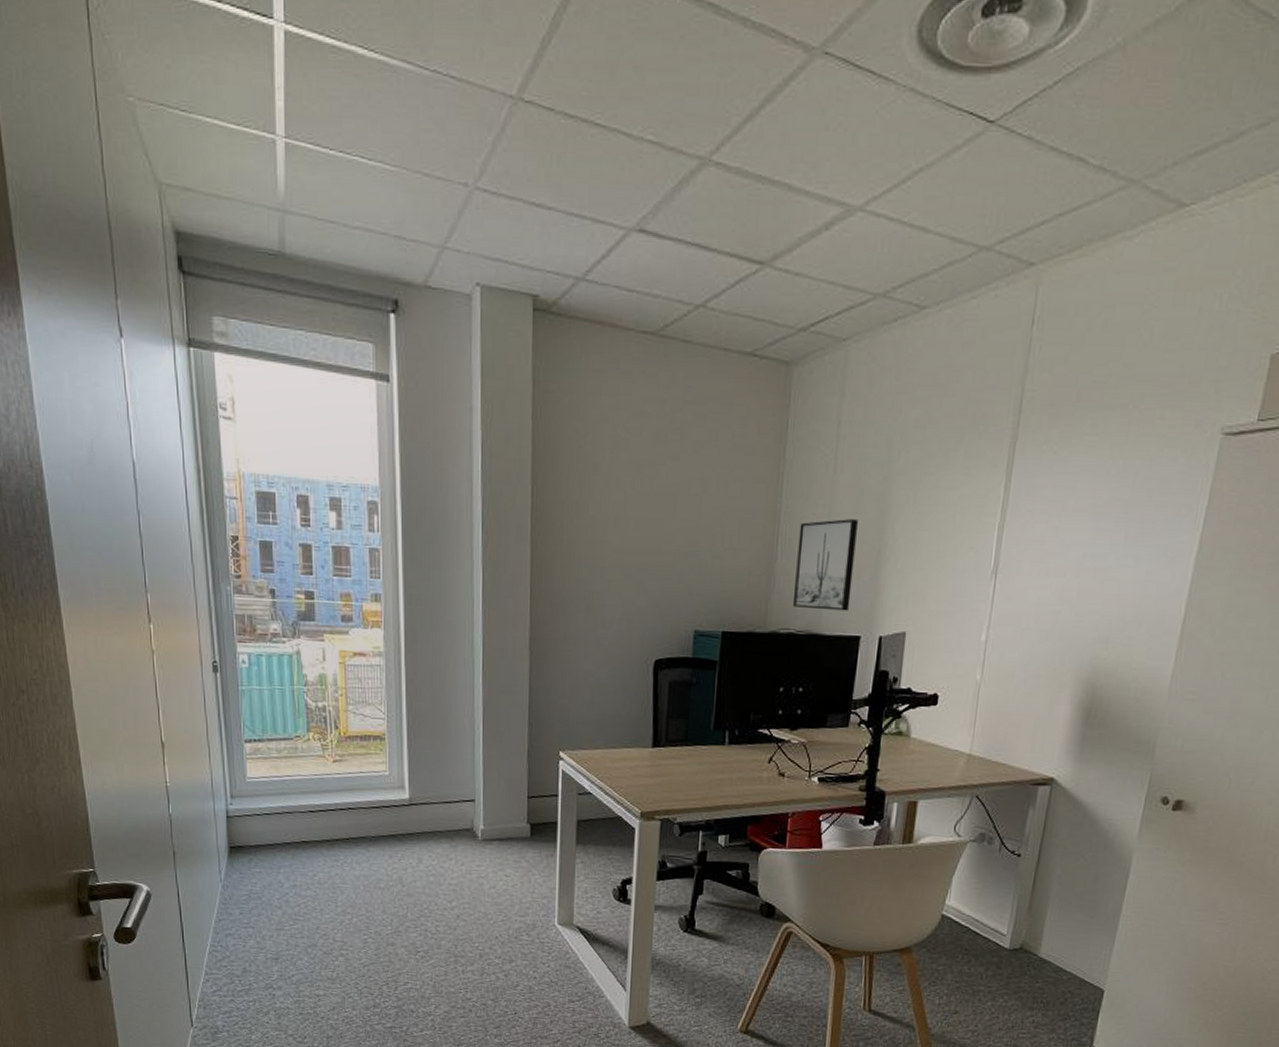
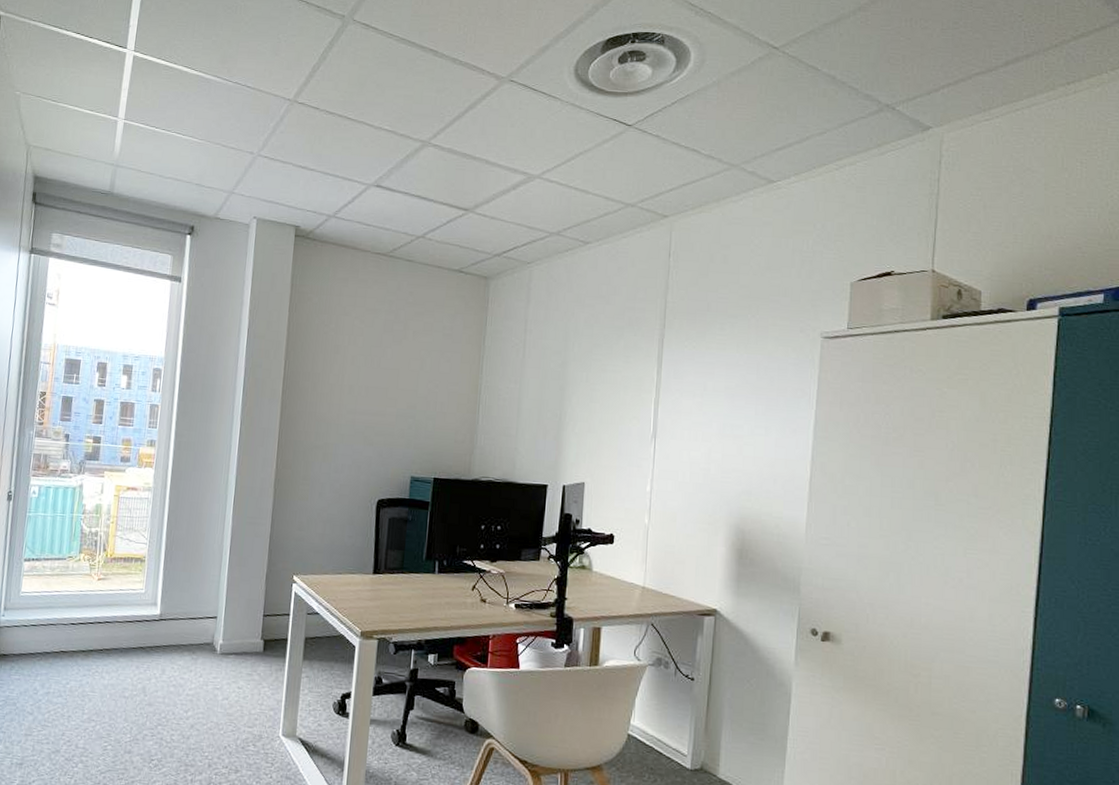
wall art: present [792,519,859,611] -> none [491,392,544,464]

